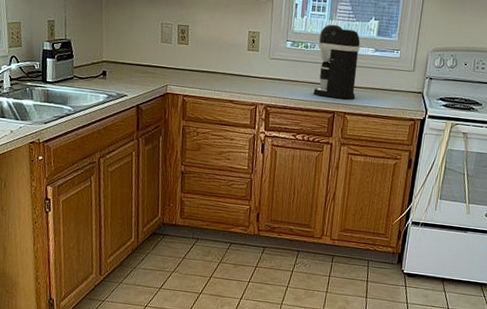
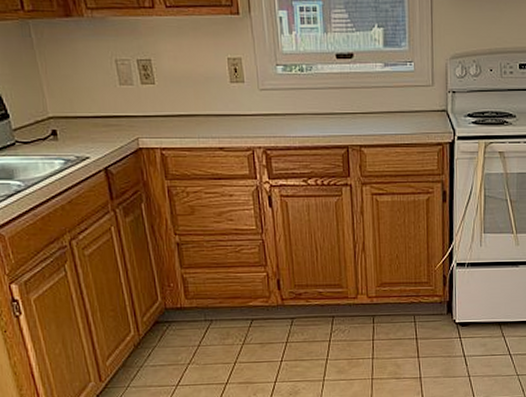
coffee maker: present [313,24,360,100] -> none [314,38,369,129]

